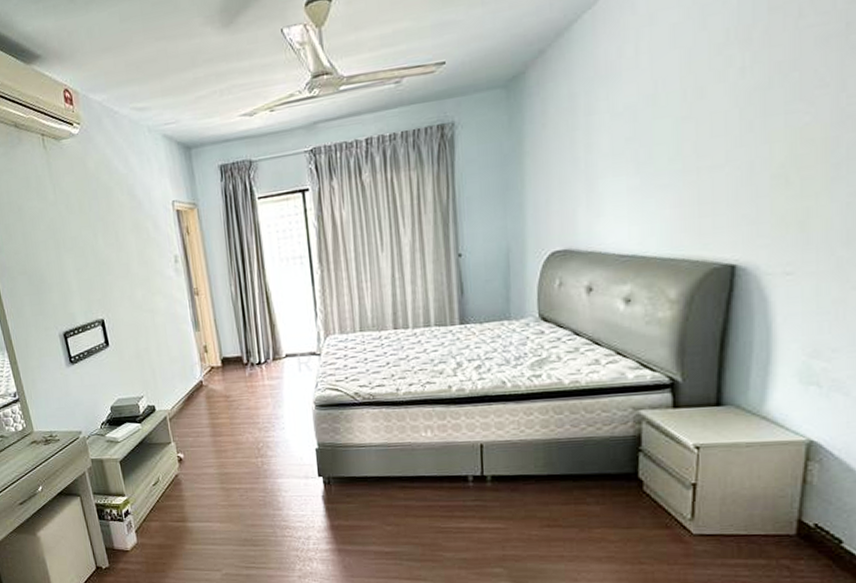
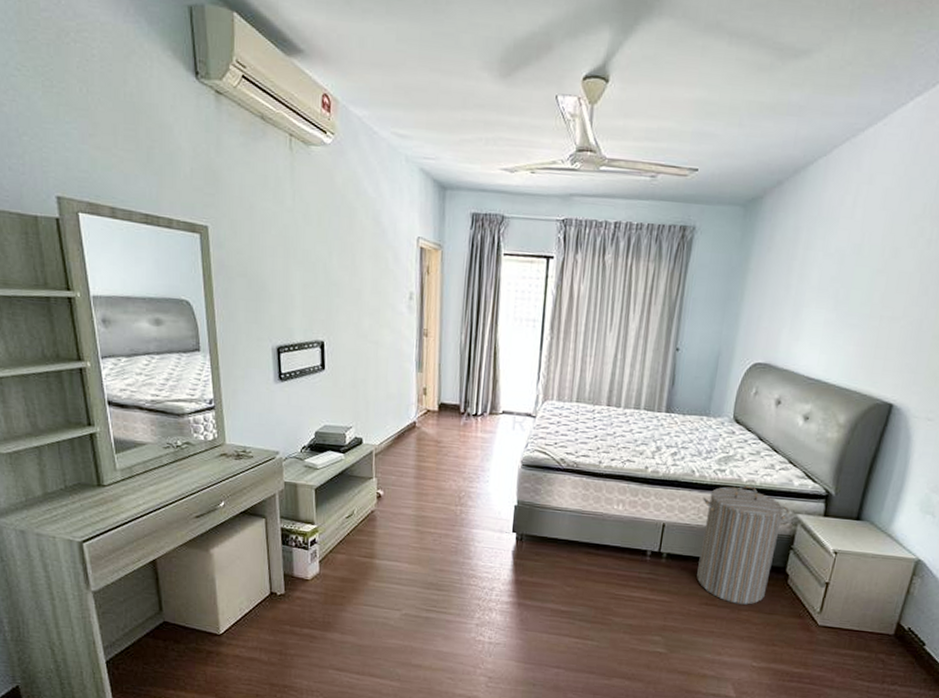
laundry hamper: none [521,386,628,522] -> present [696,485,790,605]

